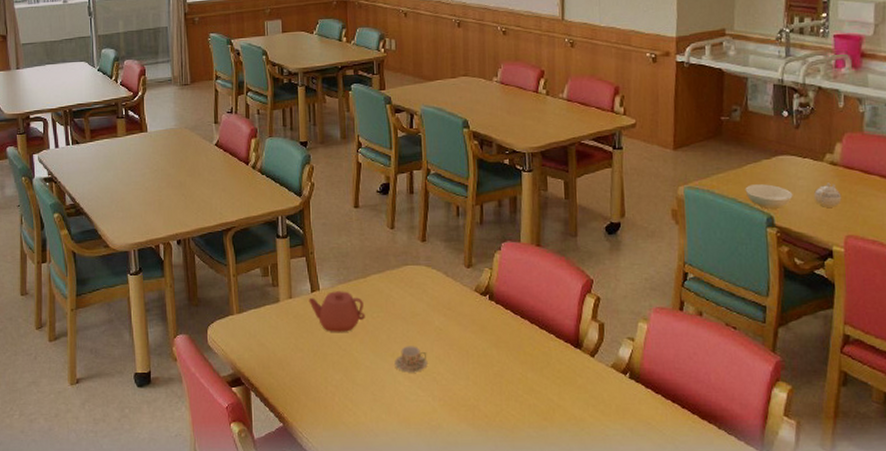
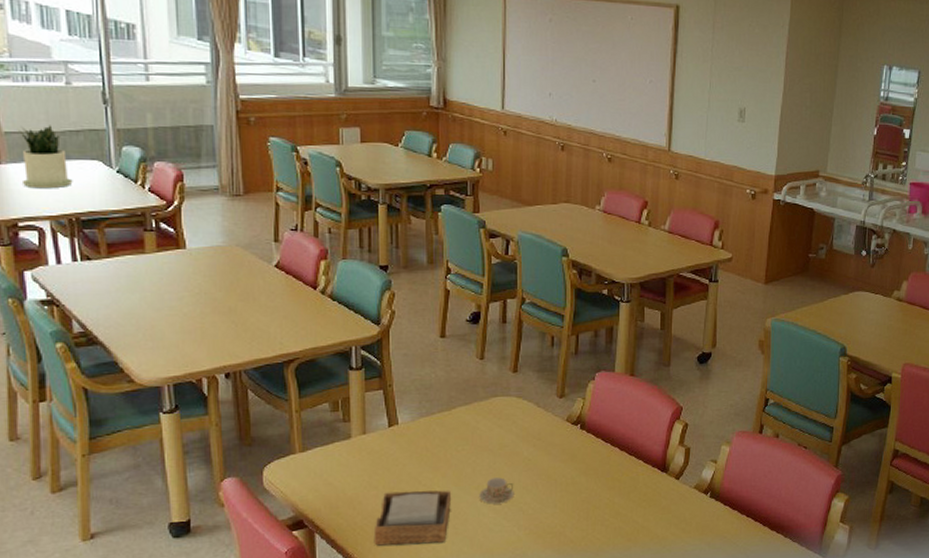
planter: none [32,36,68,87] -> present [19,125,73,189]
napkin holder: none [301,355,370,408] -> present [374,490,452,546]
teapot: present [308,291,365,332] -> none [385,424,449,468]
bowl: present [745,184,793,209] -> none [824,317,864,340]
teapot: present [813,182,842,207] -> none [880,316,903,339]

